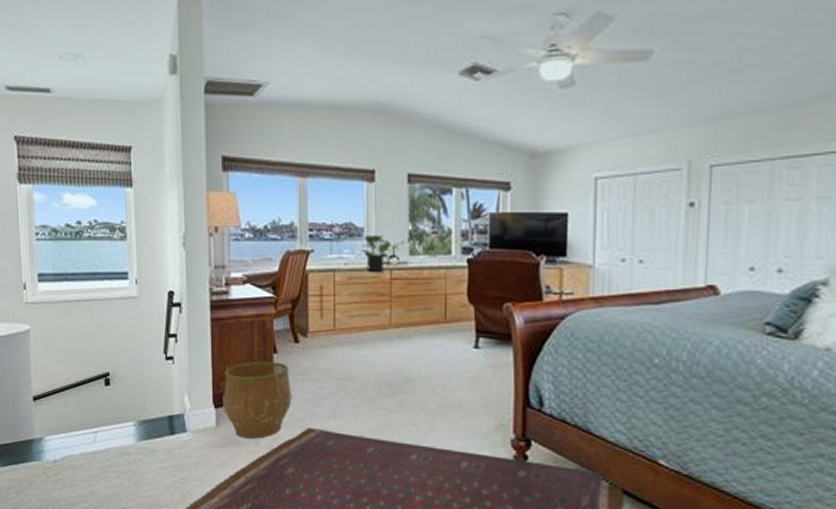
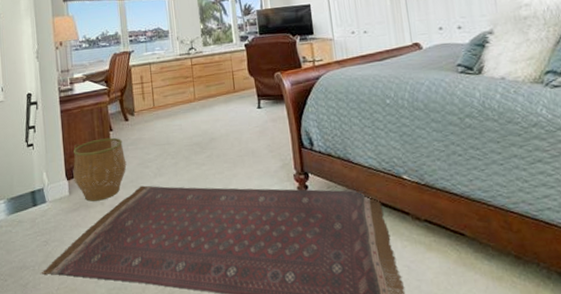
potted plant: present [361,234,392,273] -> none [168,34,190,62]

